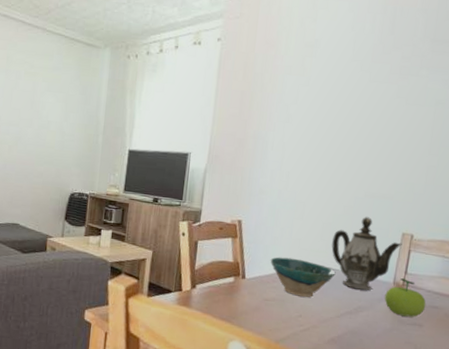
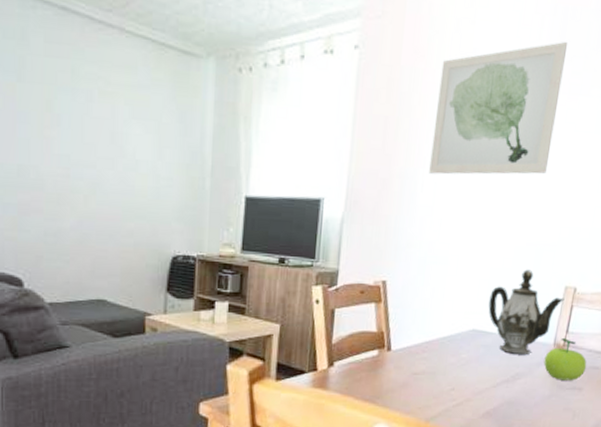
bowl: present [270,257,336,297] -> none [419,322,492,367]
wall art: none [278,33,398,138] -> present [429,41,568,175]

